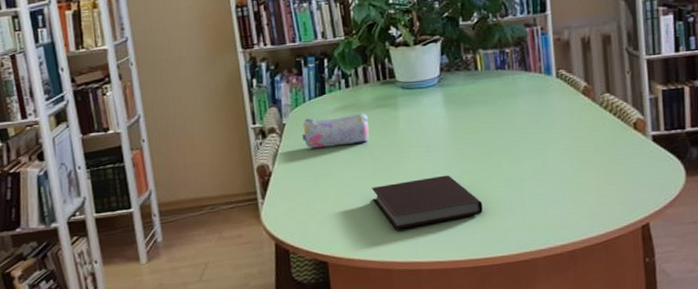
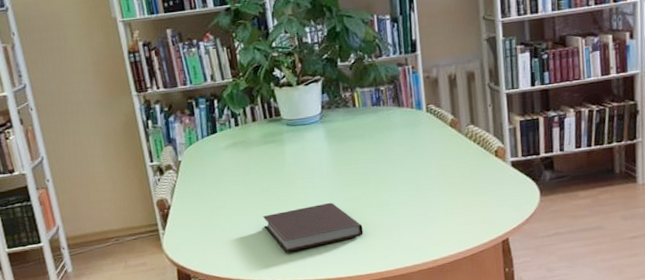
pencil case: present [301,113,369,148] -> none [196,149,259,182]

